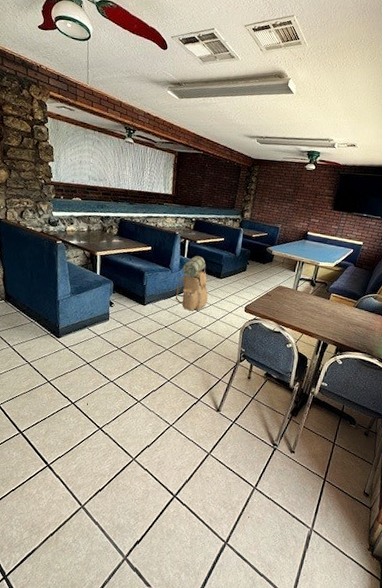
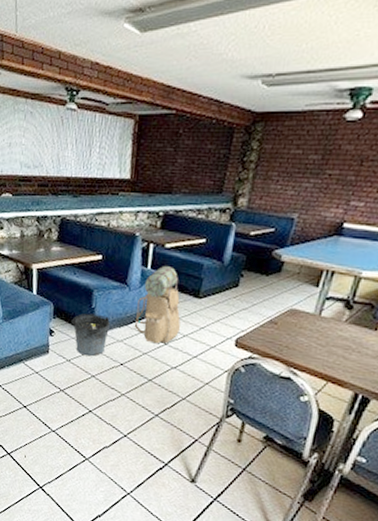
bucket: none [127,289,157,322] -> present [71,313,110,357]

